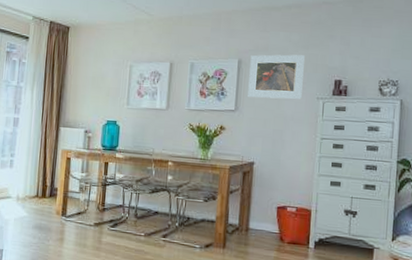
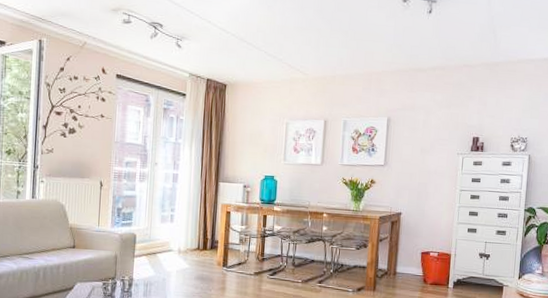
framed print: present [248,54,305,99] -> none [396,113,447,155]

